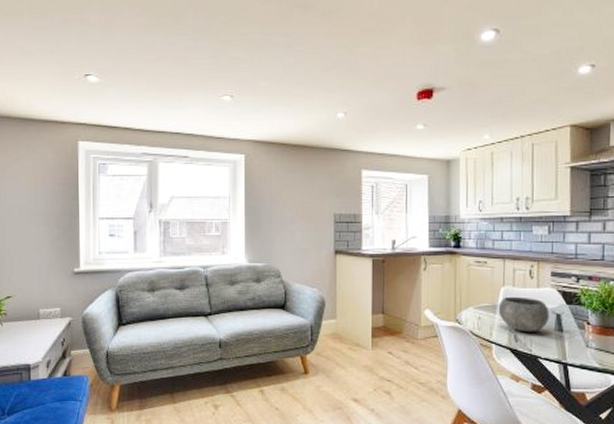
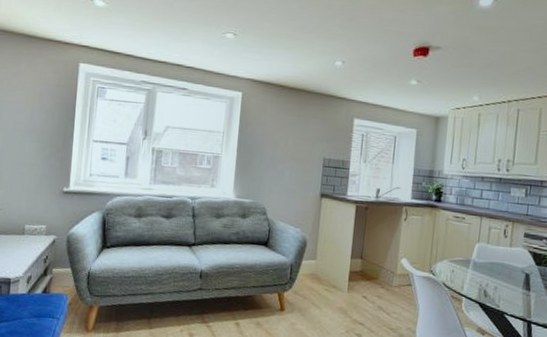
bowl: present [498,296,550,333] -> none [471,252,519,289]

